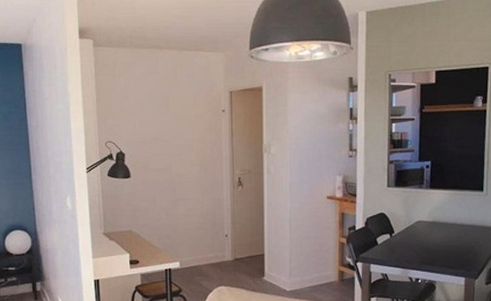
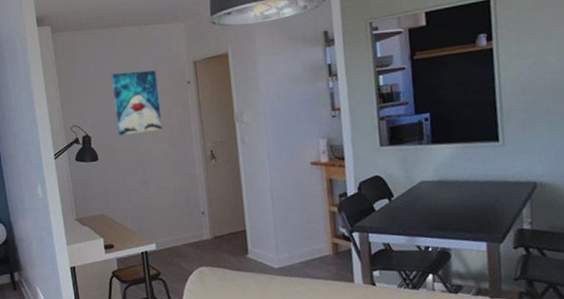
wall art: none [150,94,195,155] -> present [111,70,163,135]

